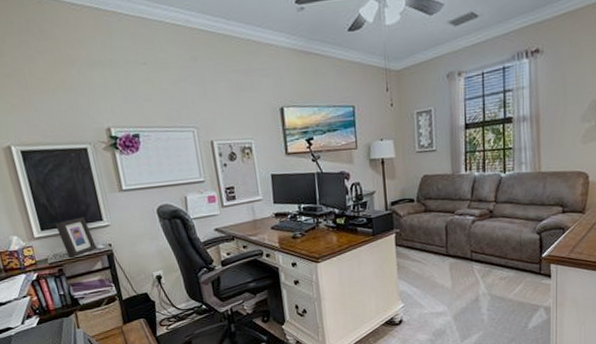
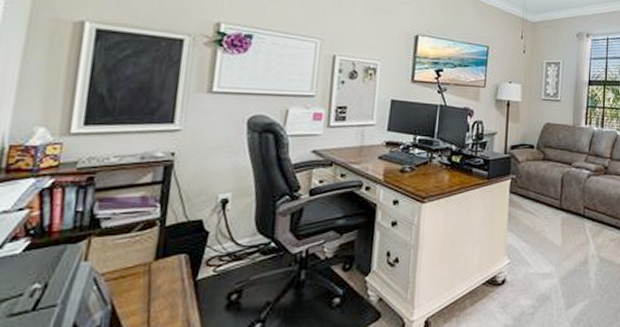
picture frame: present [55,217,97,259] -> none [106,115,154,165]

